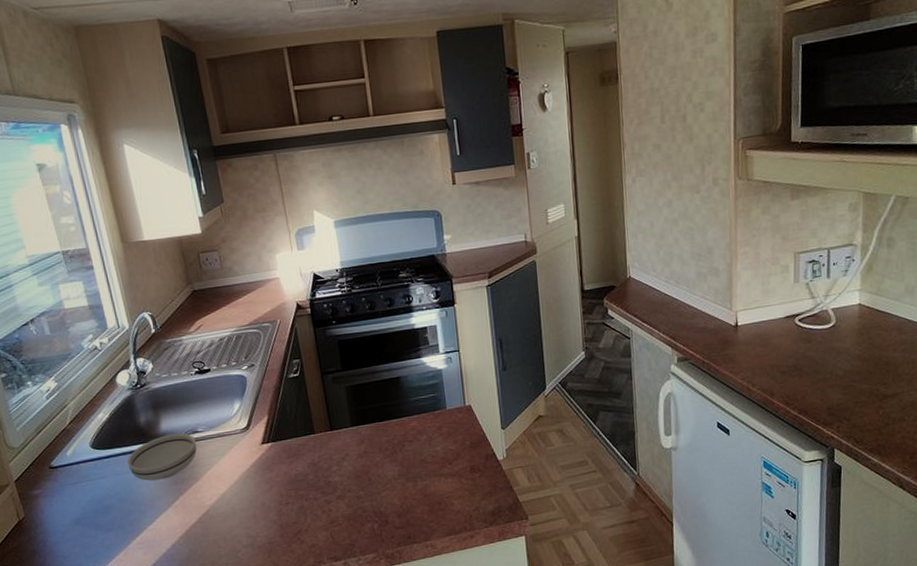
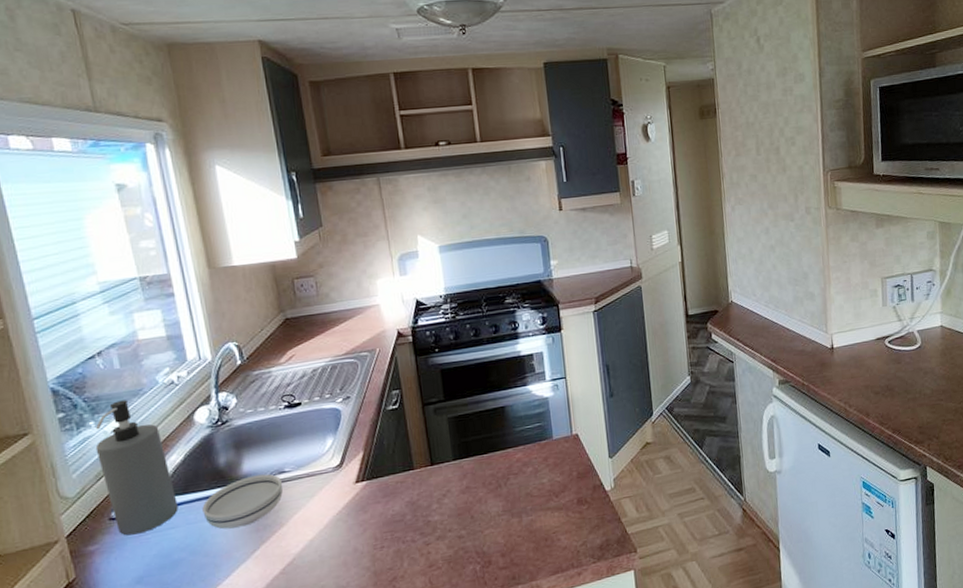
soap dispenser: none [33,363,107,483] -> present [95,400,178,536]

